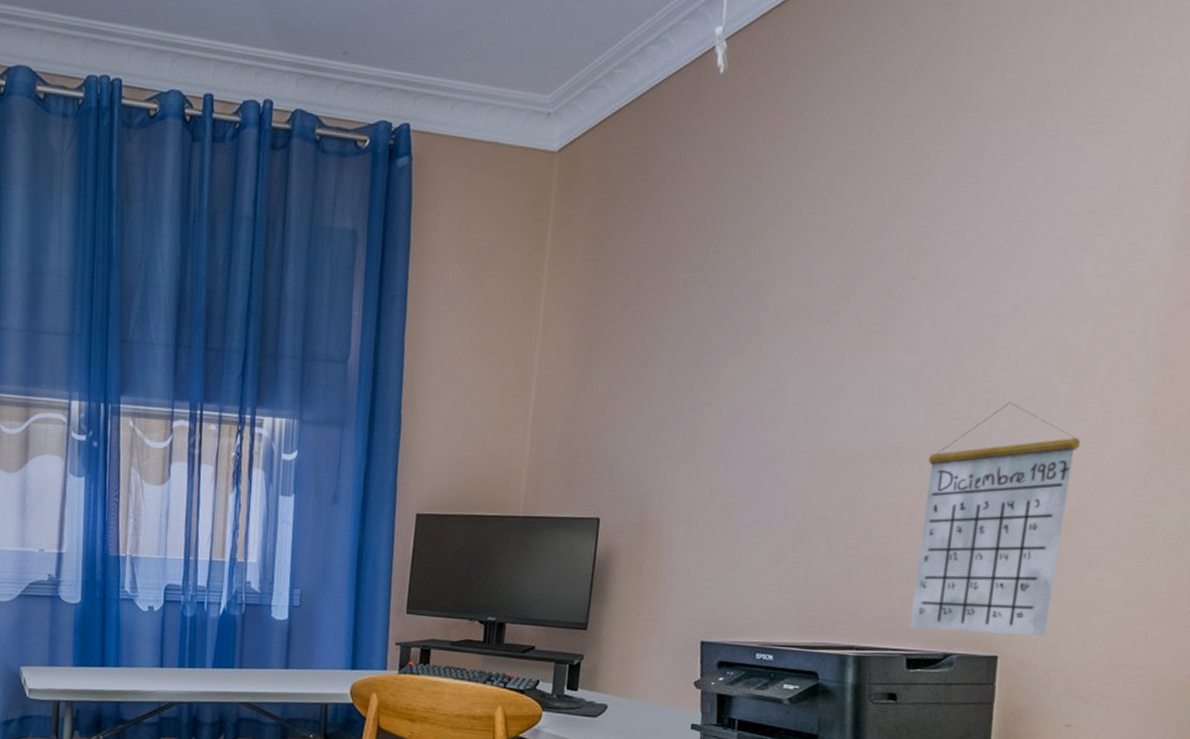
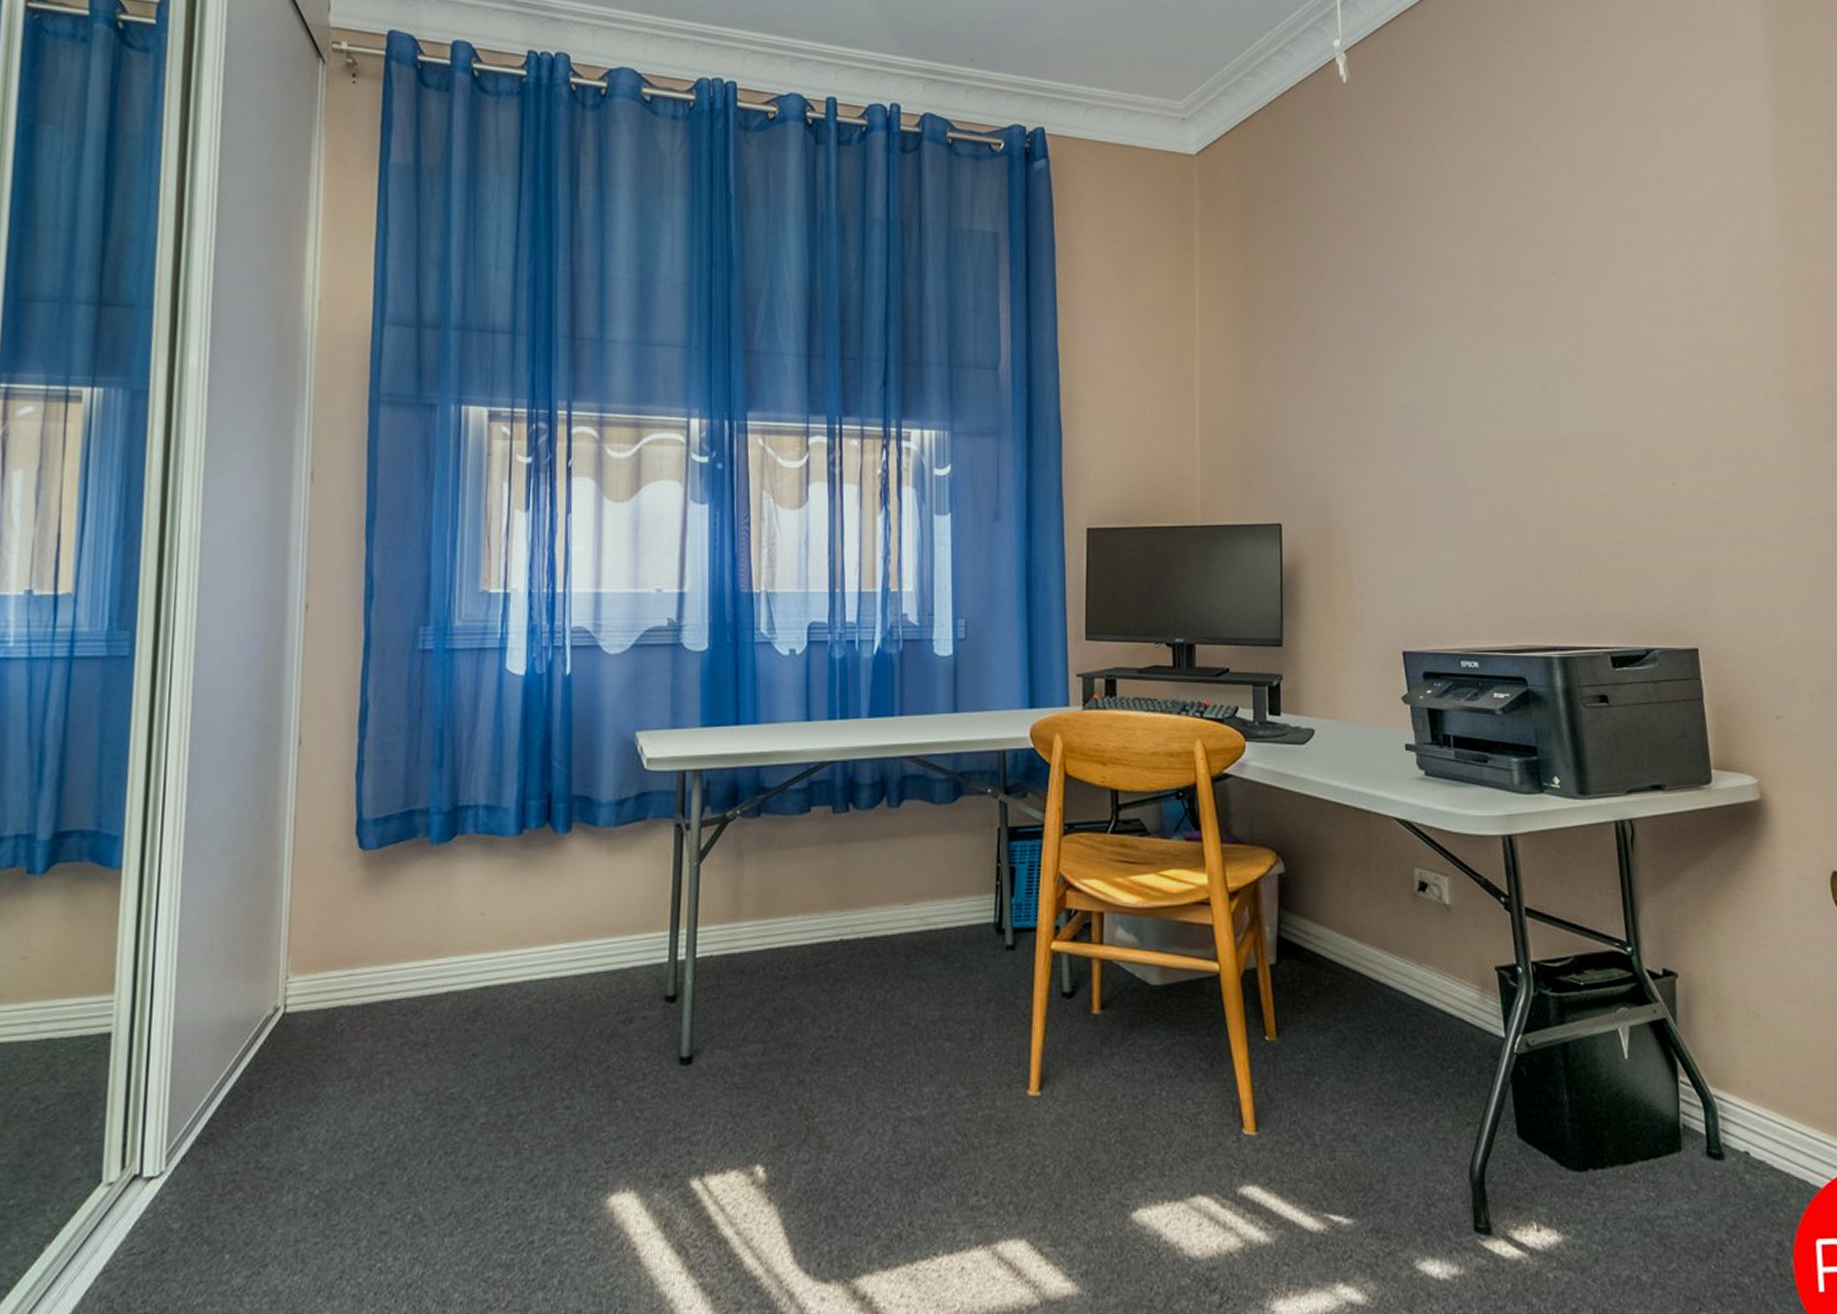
calendar: present [909,402,1081,636] -> none [1597,390,1739,624]

